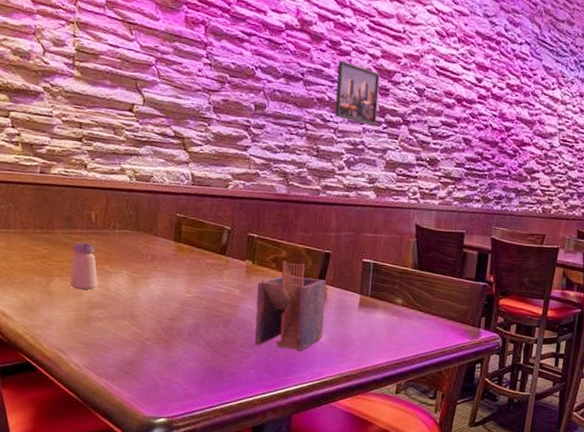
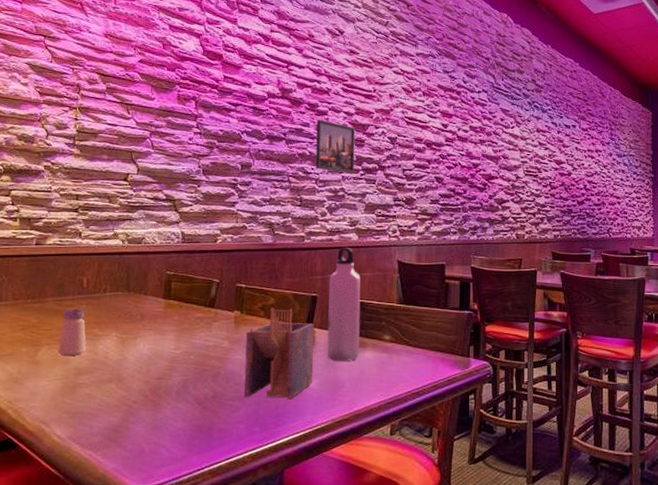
water bottle: none [337,205,376,321] -> present [327,248,361,362]

